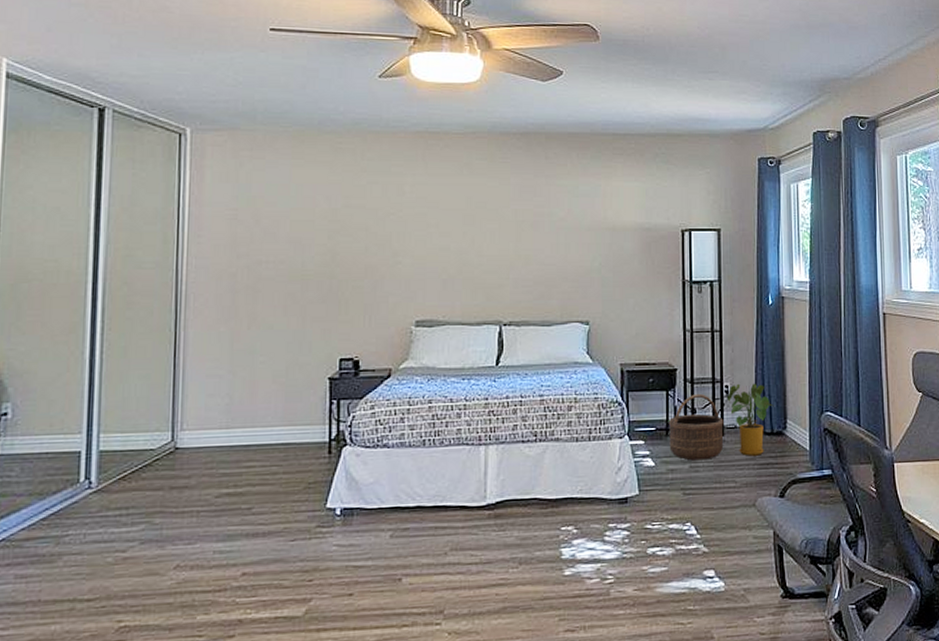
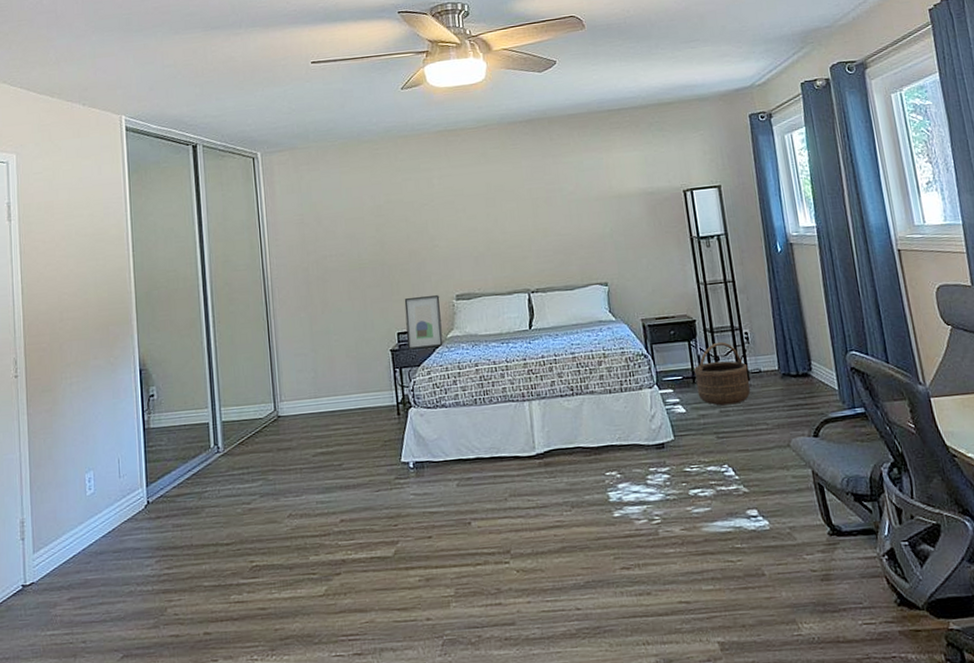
picture frame: none [350,318,396,380] -> present [404,294,443,350]
house plant: present [727,383,774,456] -> none [748,328,796,399]

